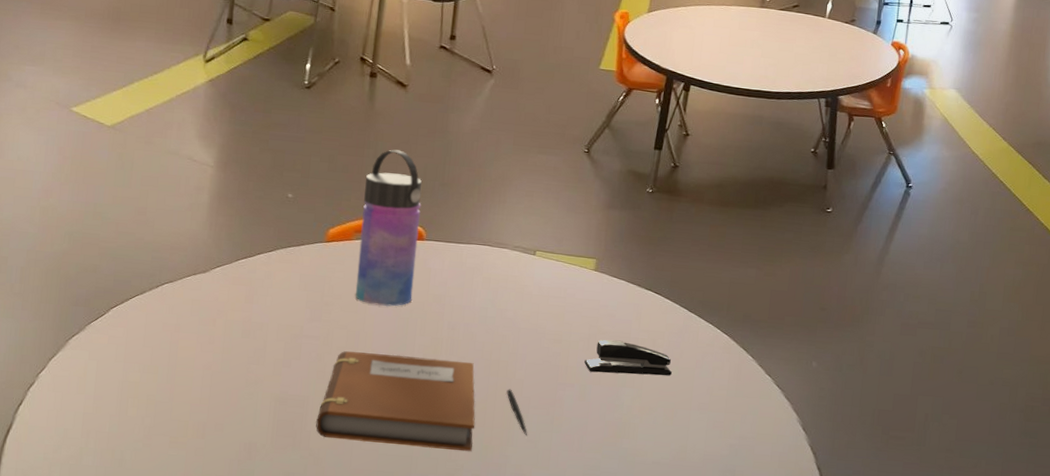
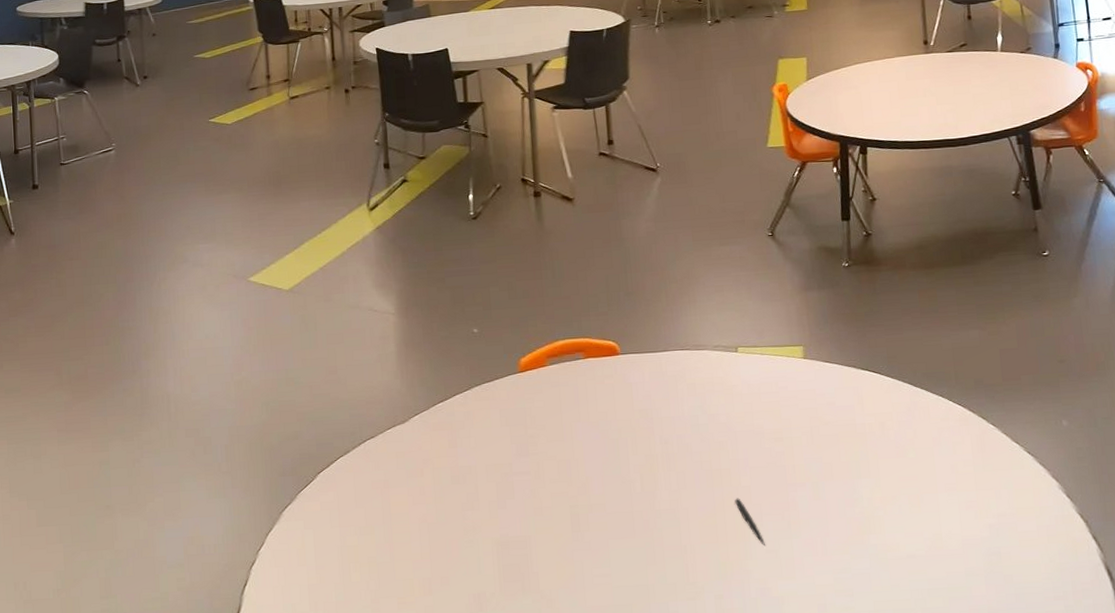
notebook: present [316,351,475,452] -> none [542,475,711,577]
water bottle: present [355,149,422,307] -> none [547,266,618,430]
stapler: present [584,340,672,376] -> none [811,428,909,467]

